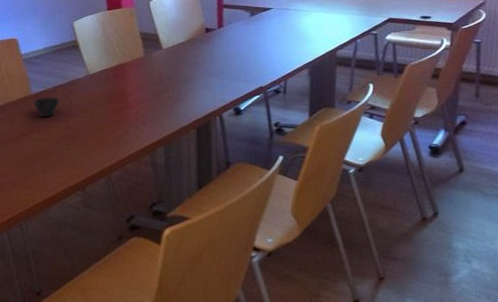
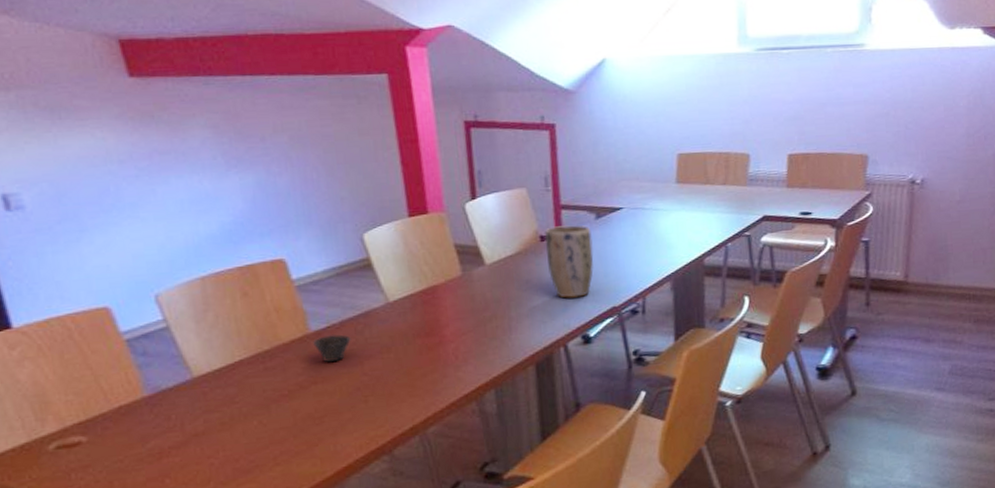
plant pot: none [209,20,247,78] -> present [545,225,594,298]

